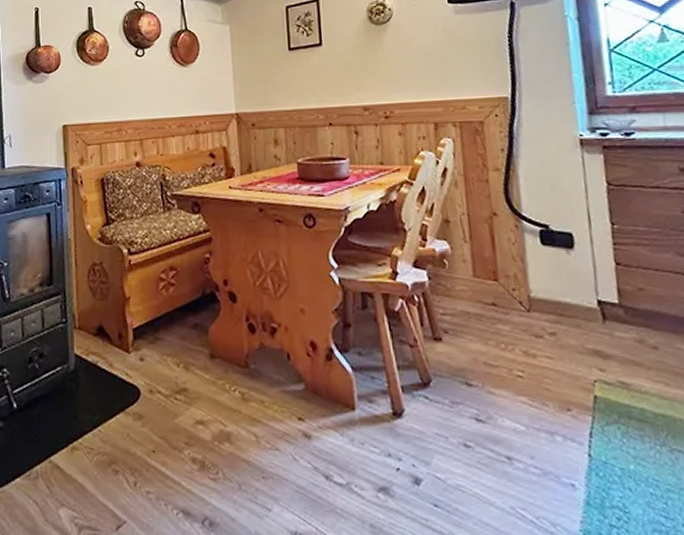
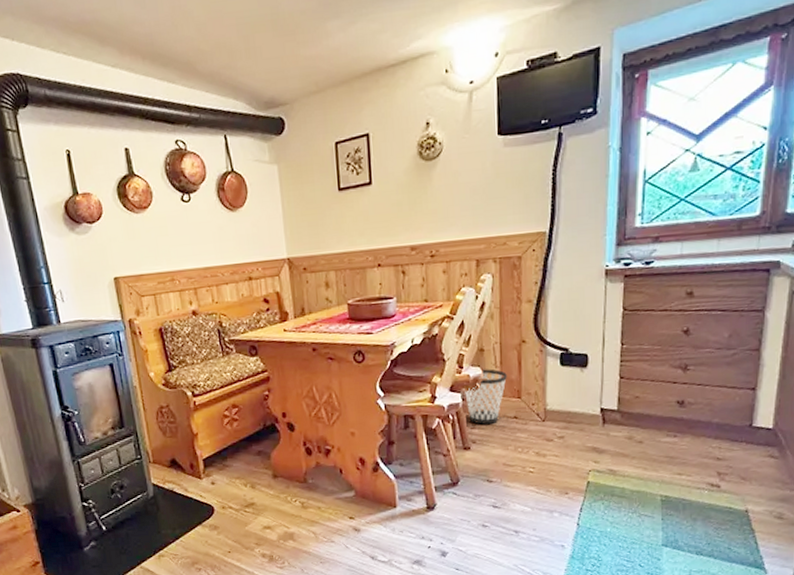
wastebasket: none [428,243,479,310] -> present [463,368,507,424]

